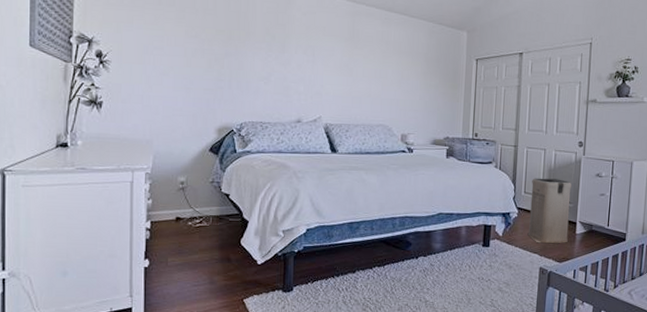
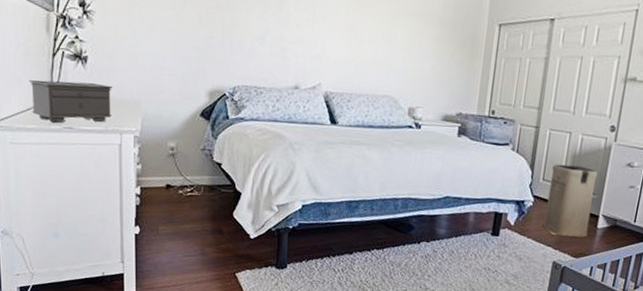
jewelry box: none [44,125,126,164] -> present [28,80,113,123]

